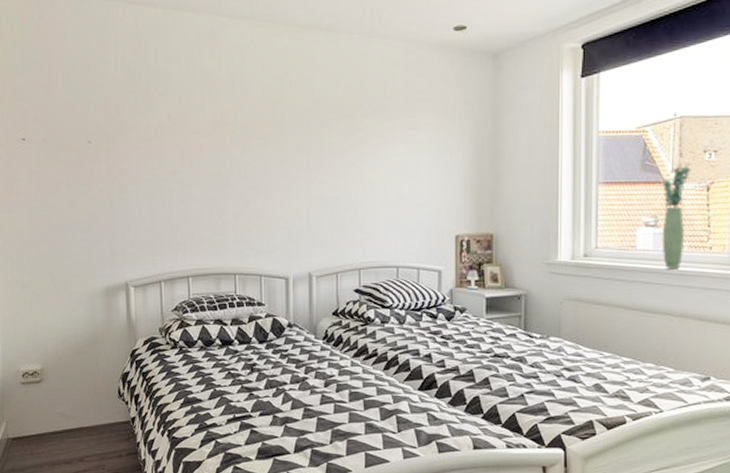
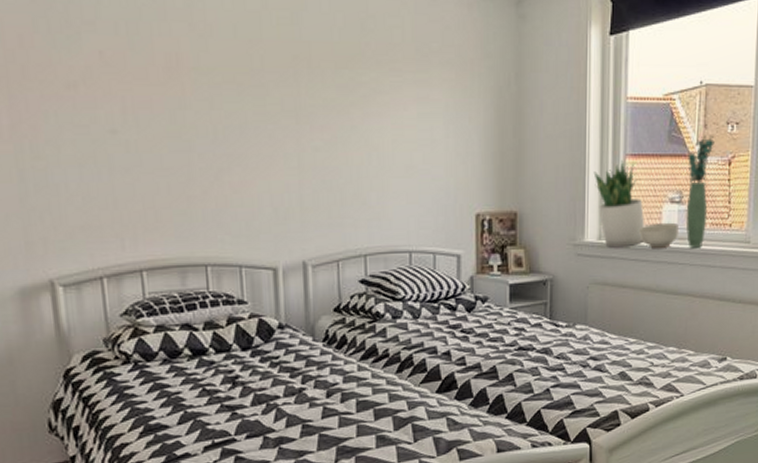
planter: none [566,188,618,267] -> present [593,160,644,248]
bowl: none [613,244,654,270] -> present [639,222,679,249]

